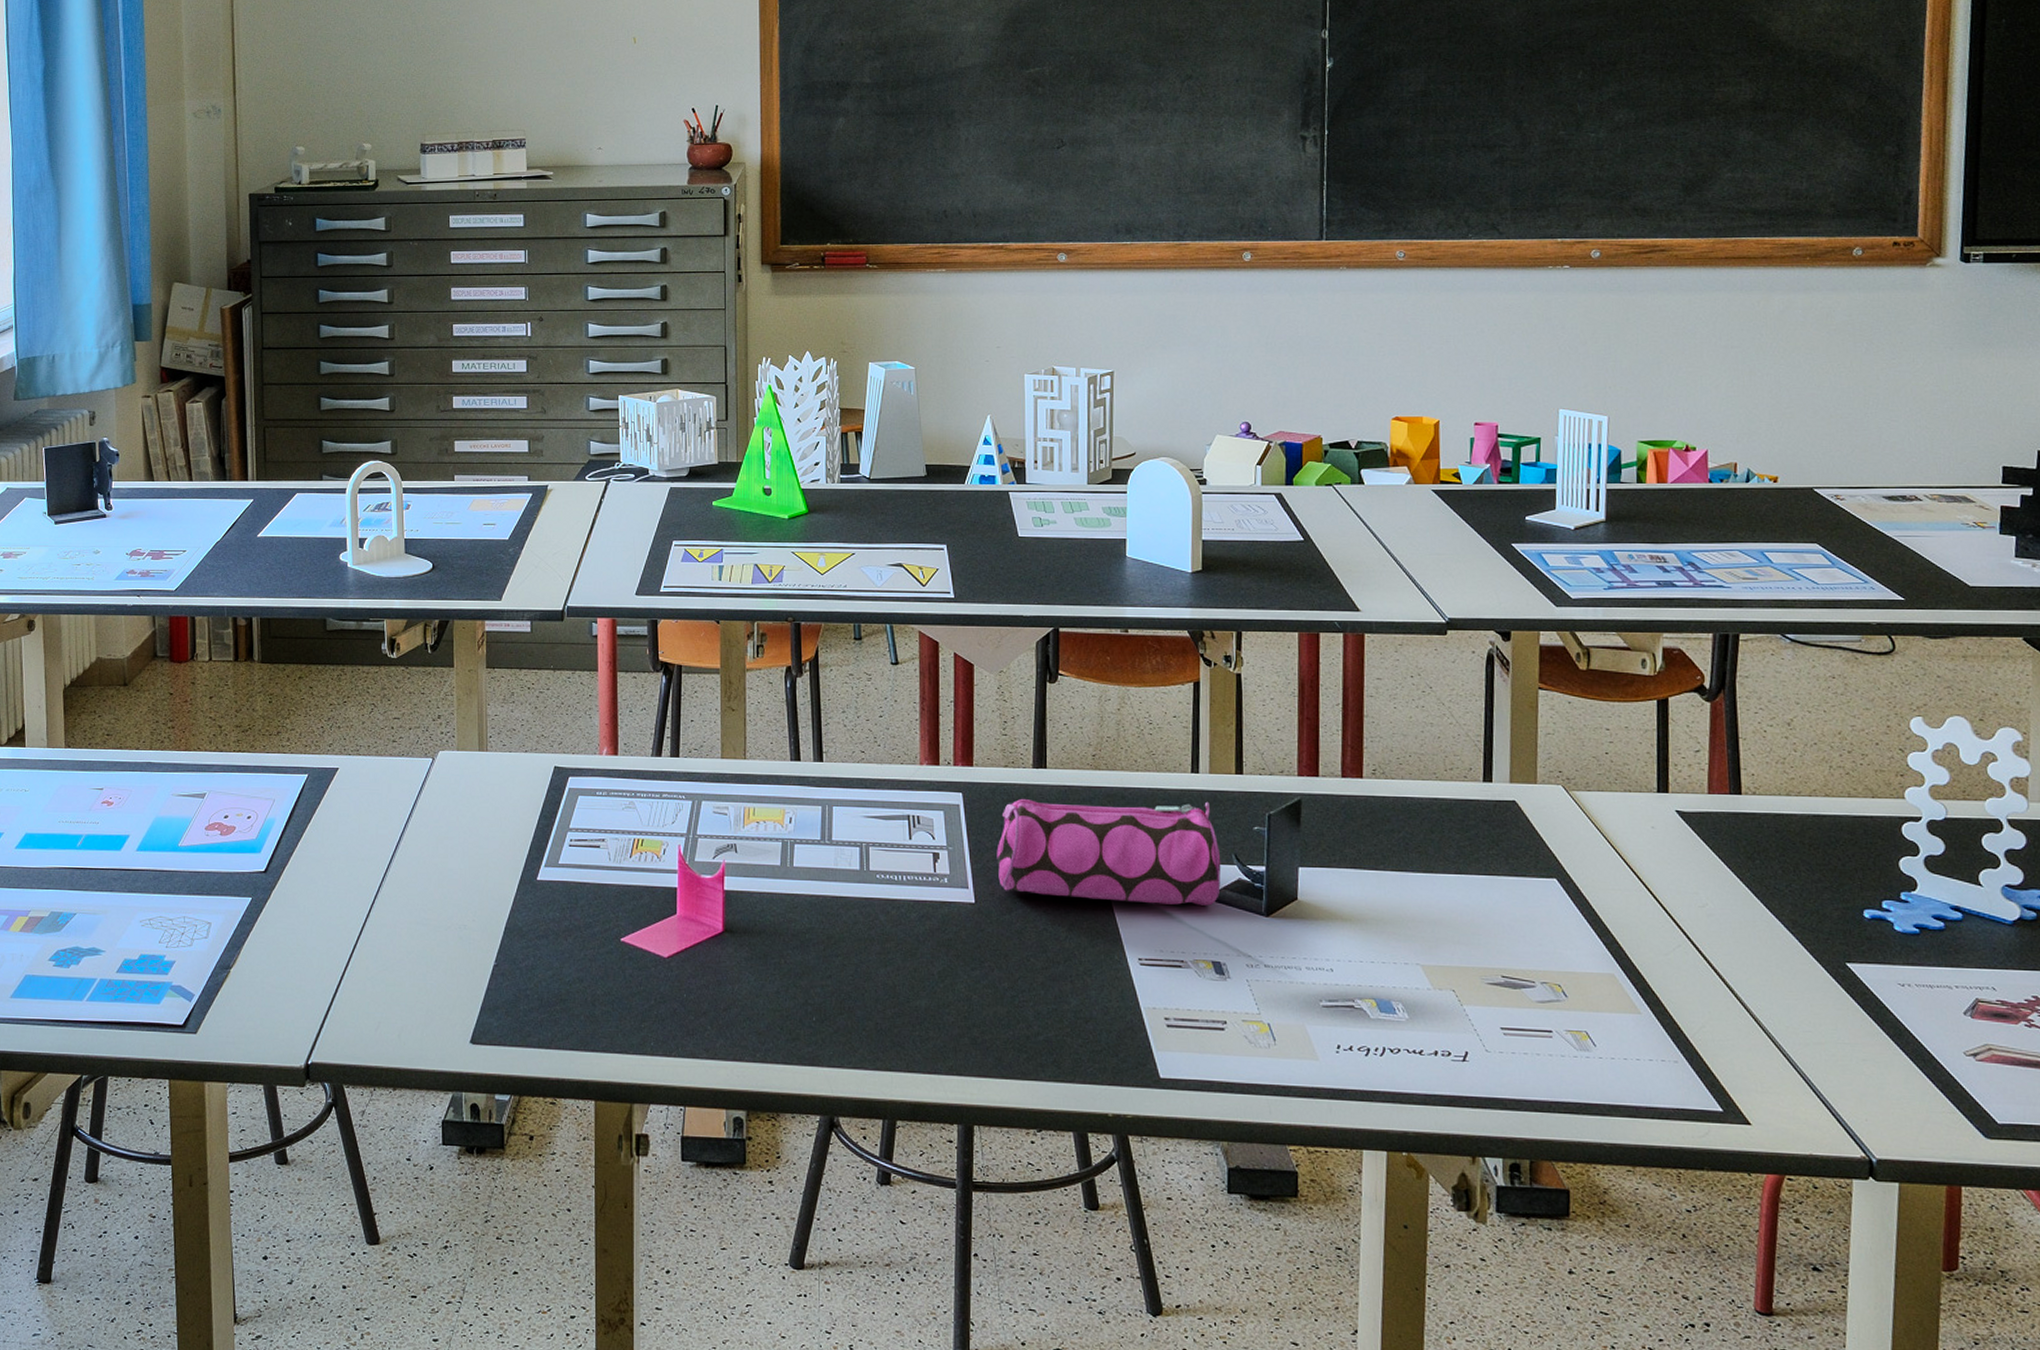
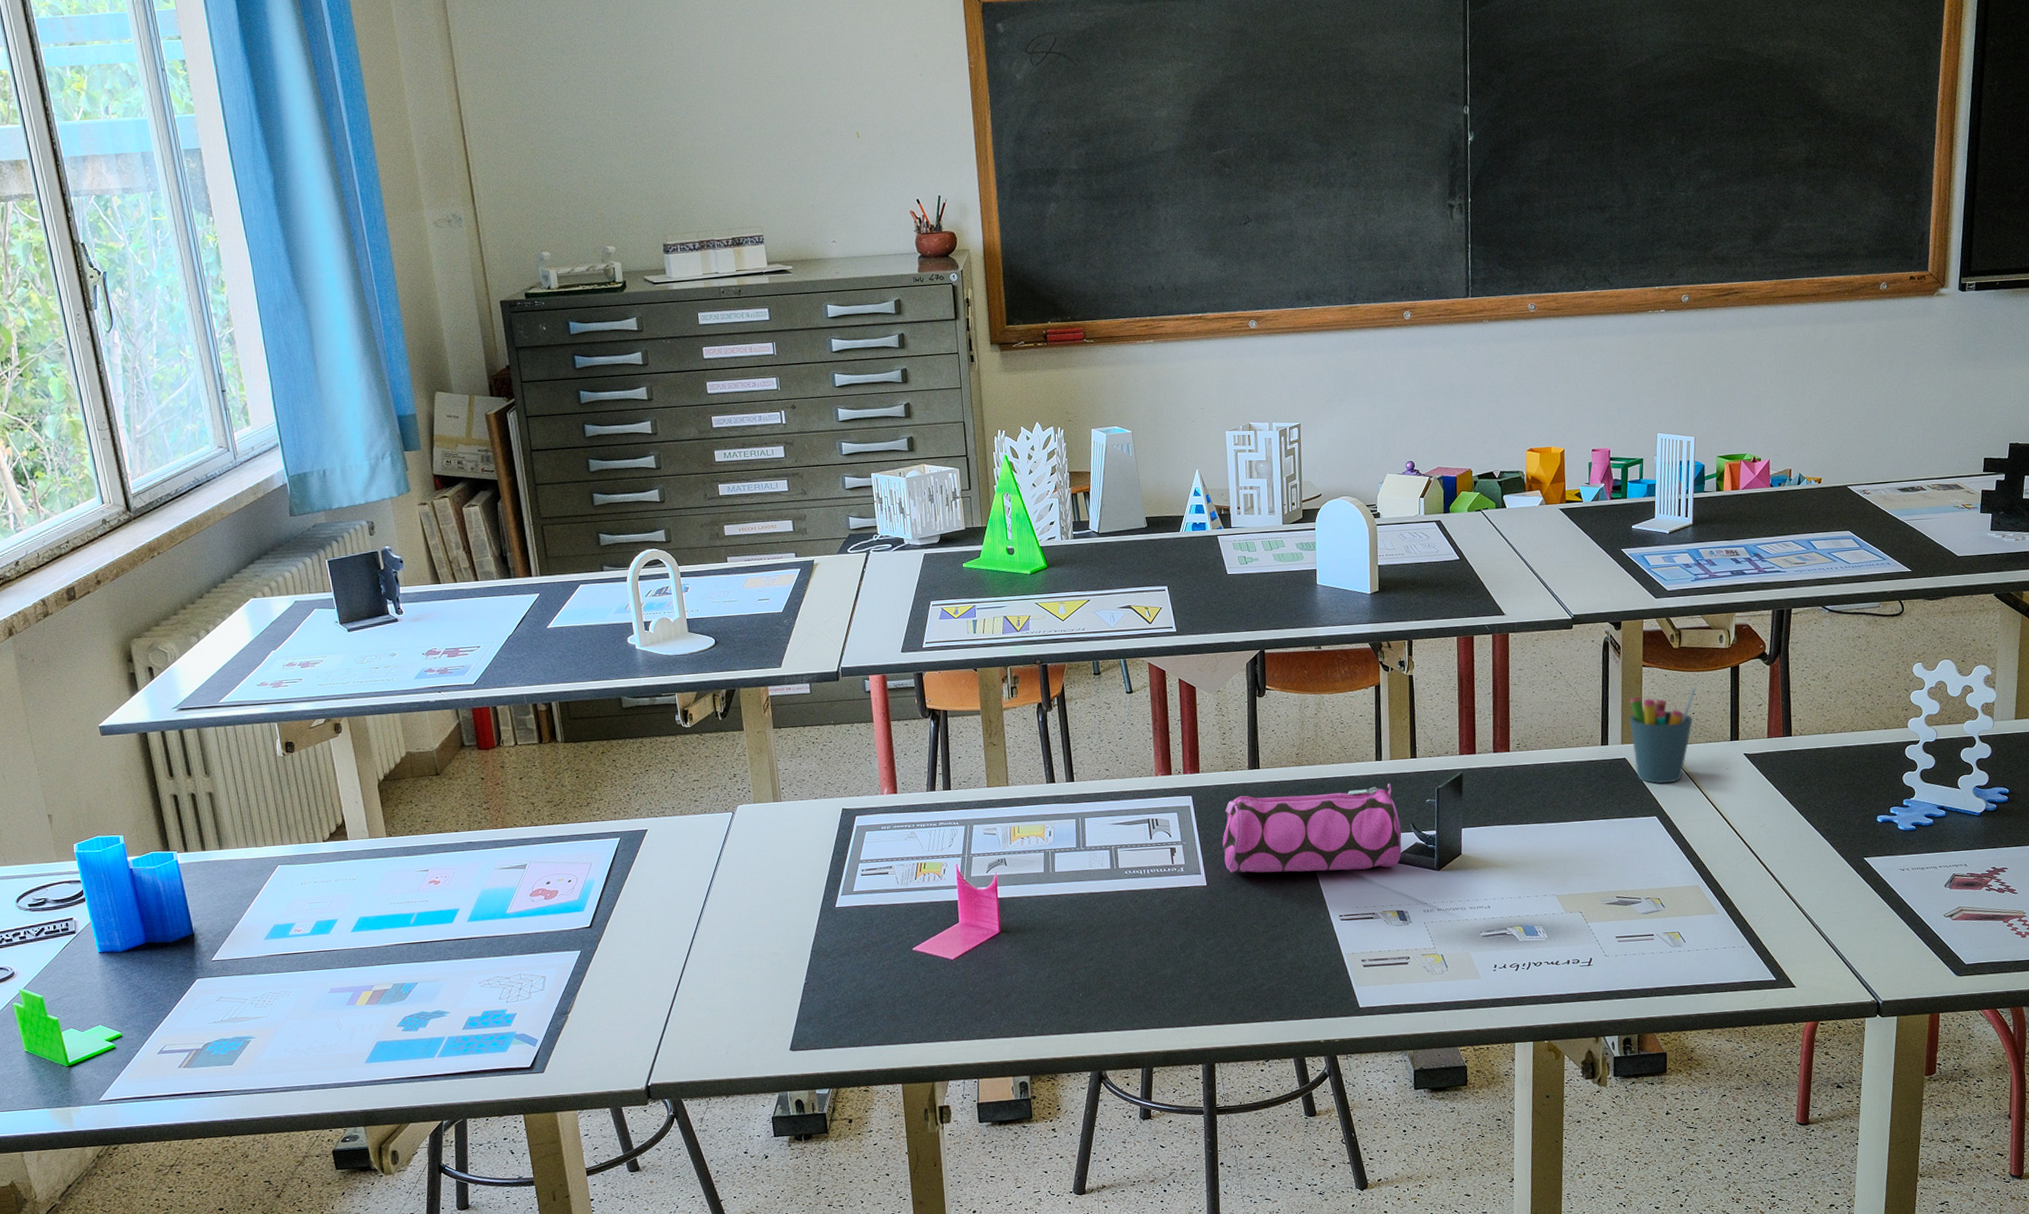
pen holder: none [1520,721,1611,839] -> present [1629,687,1697,784]

